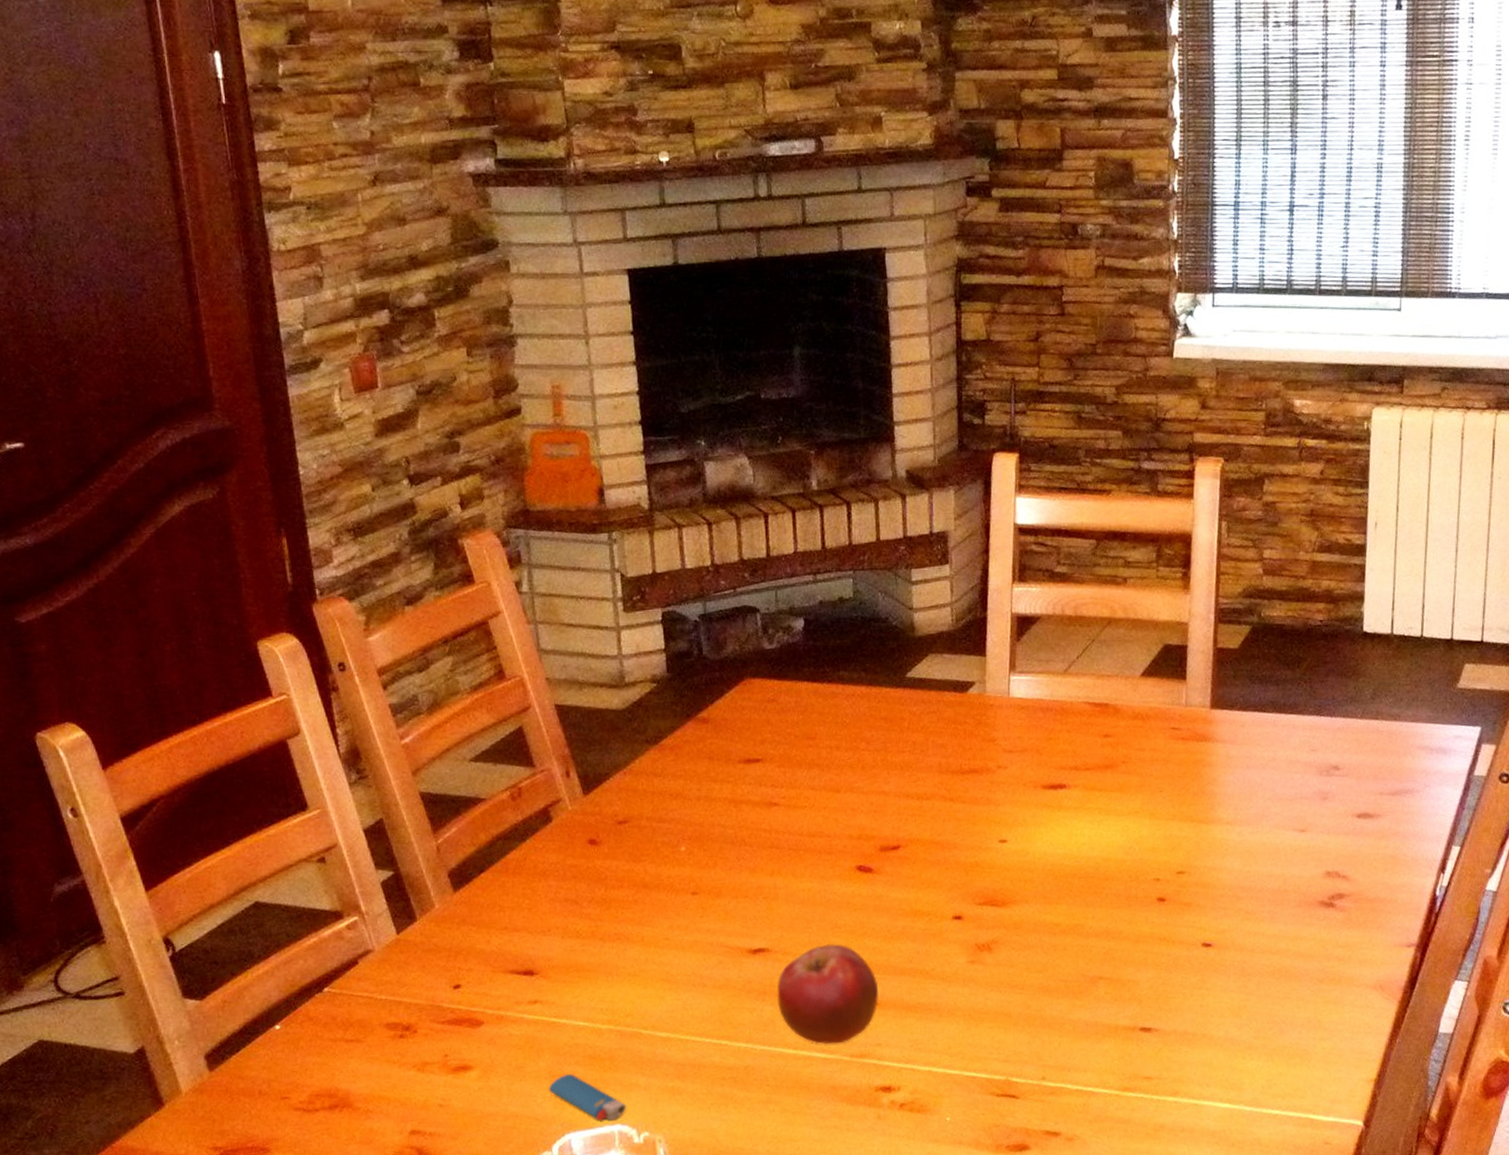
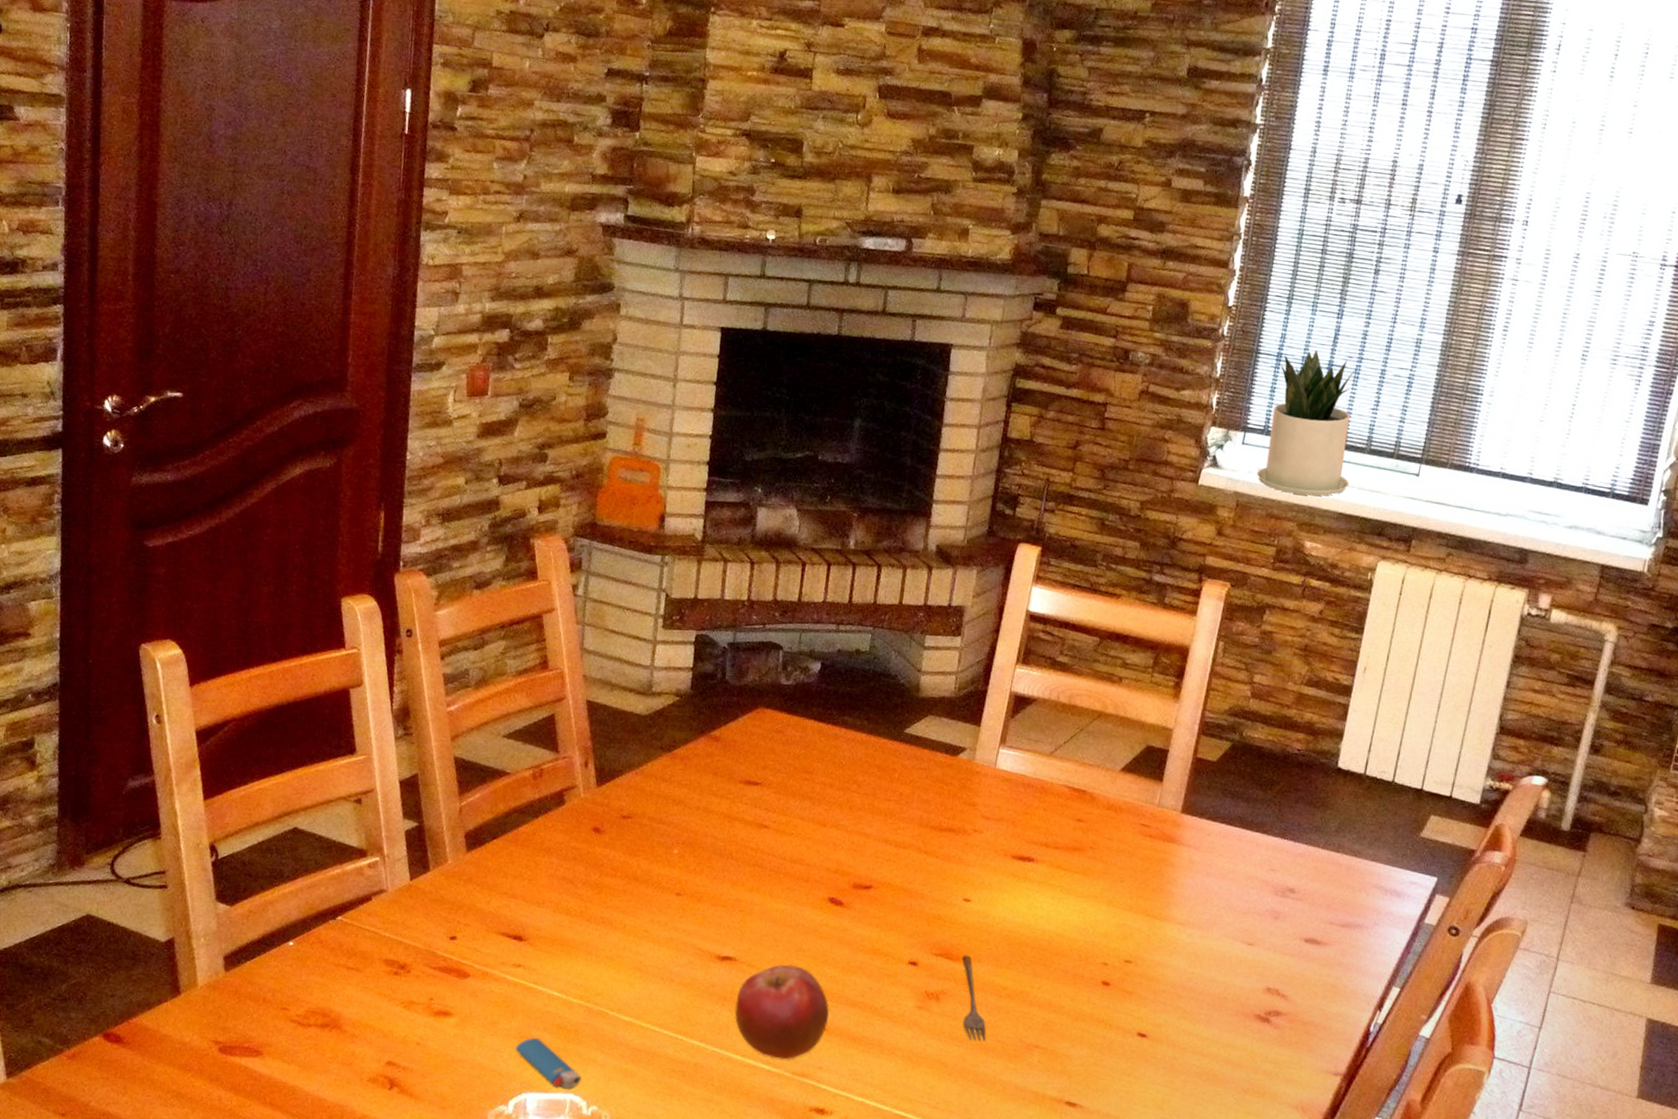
fork: none [1008,898,1047,985] -> present [962,955,986,1042]
planter: none [1232,193,1331,351] -> present [1256,350,1357,496]

